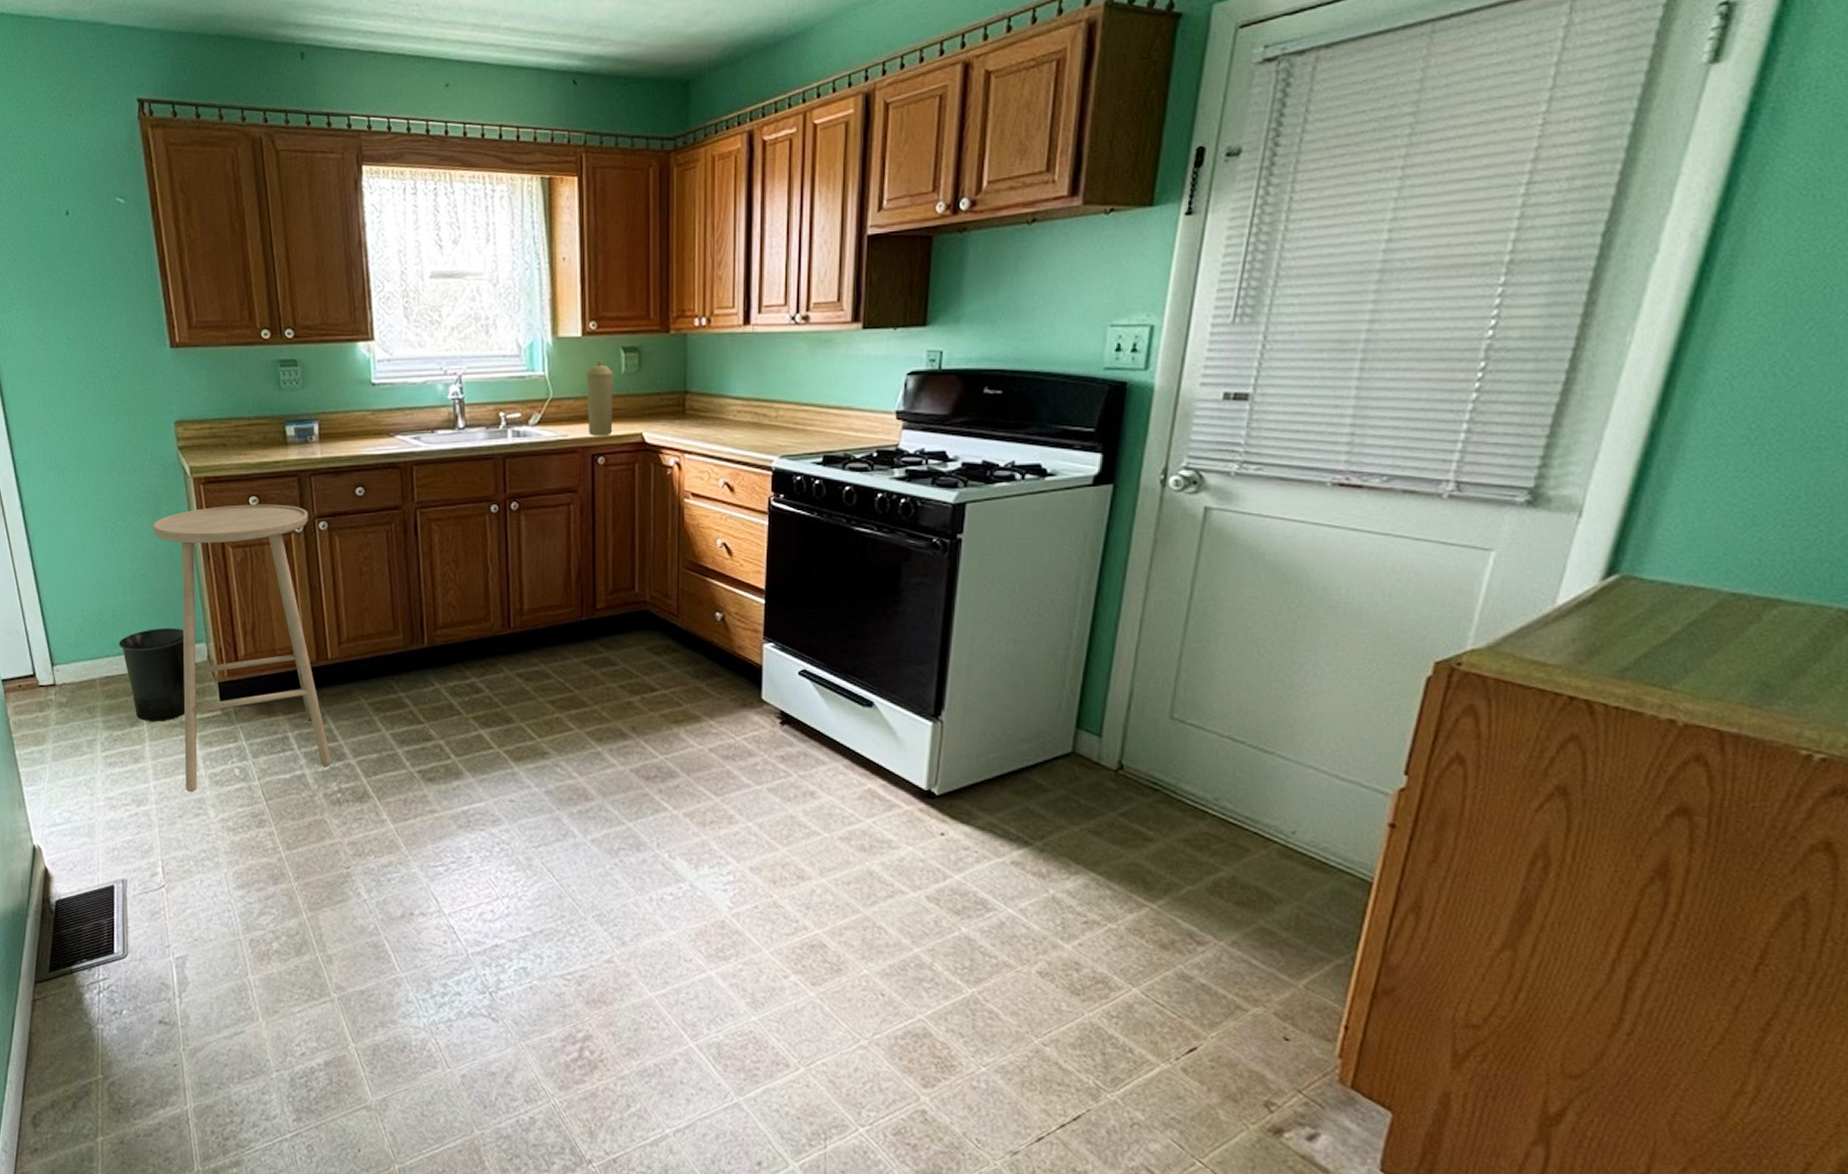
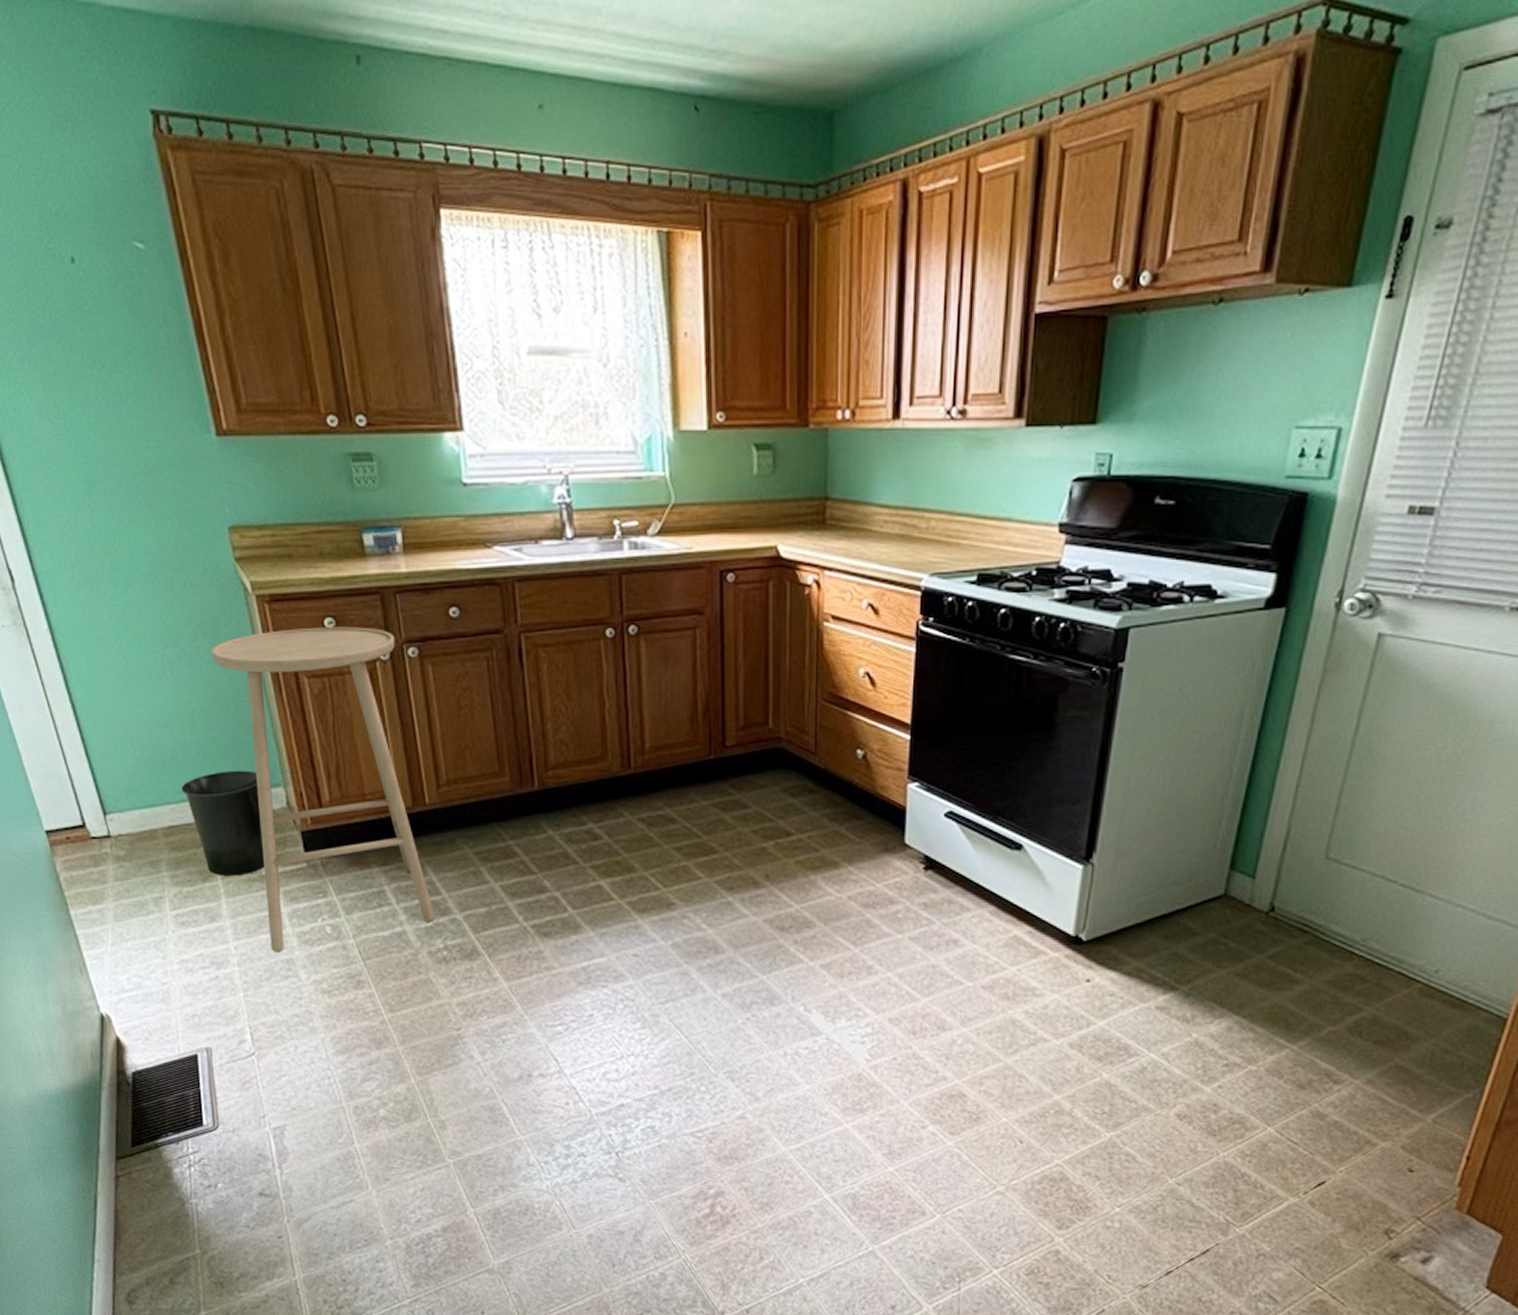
canister: present [586,360,613,436] -> none [713,459,744,549]

